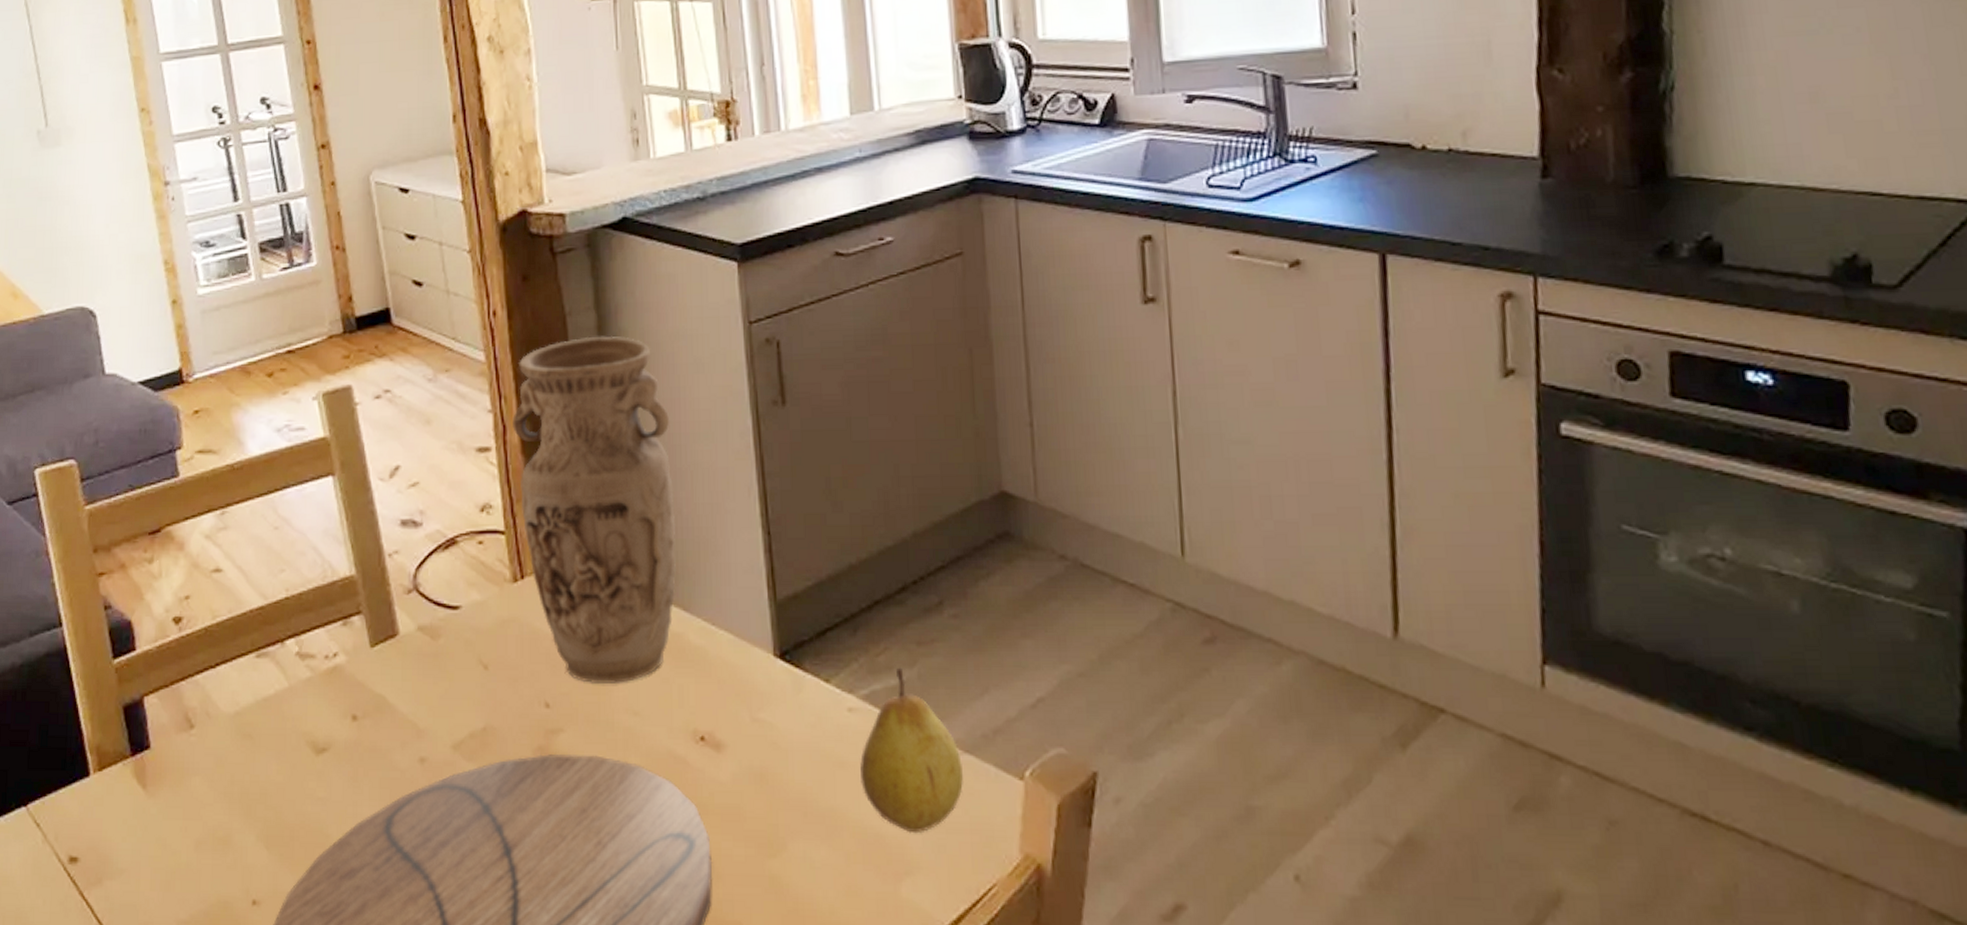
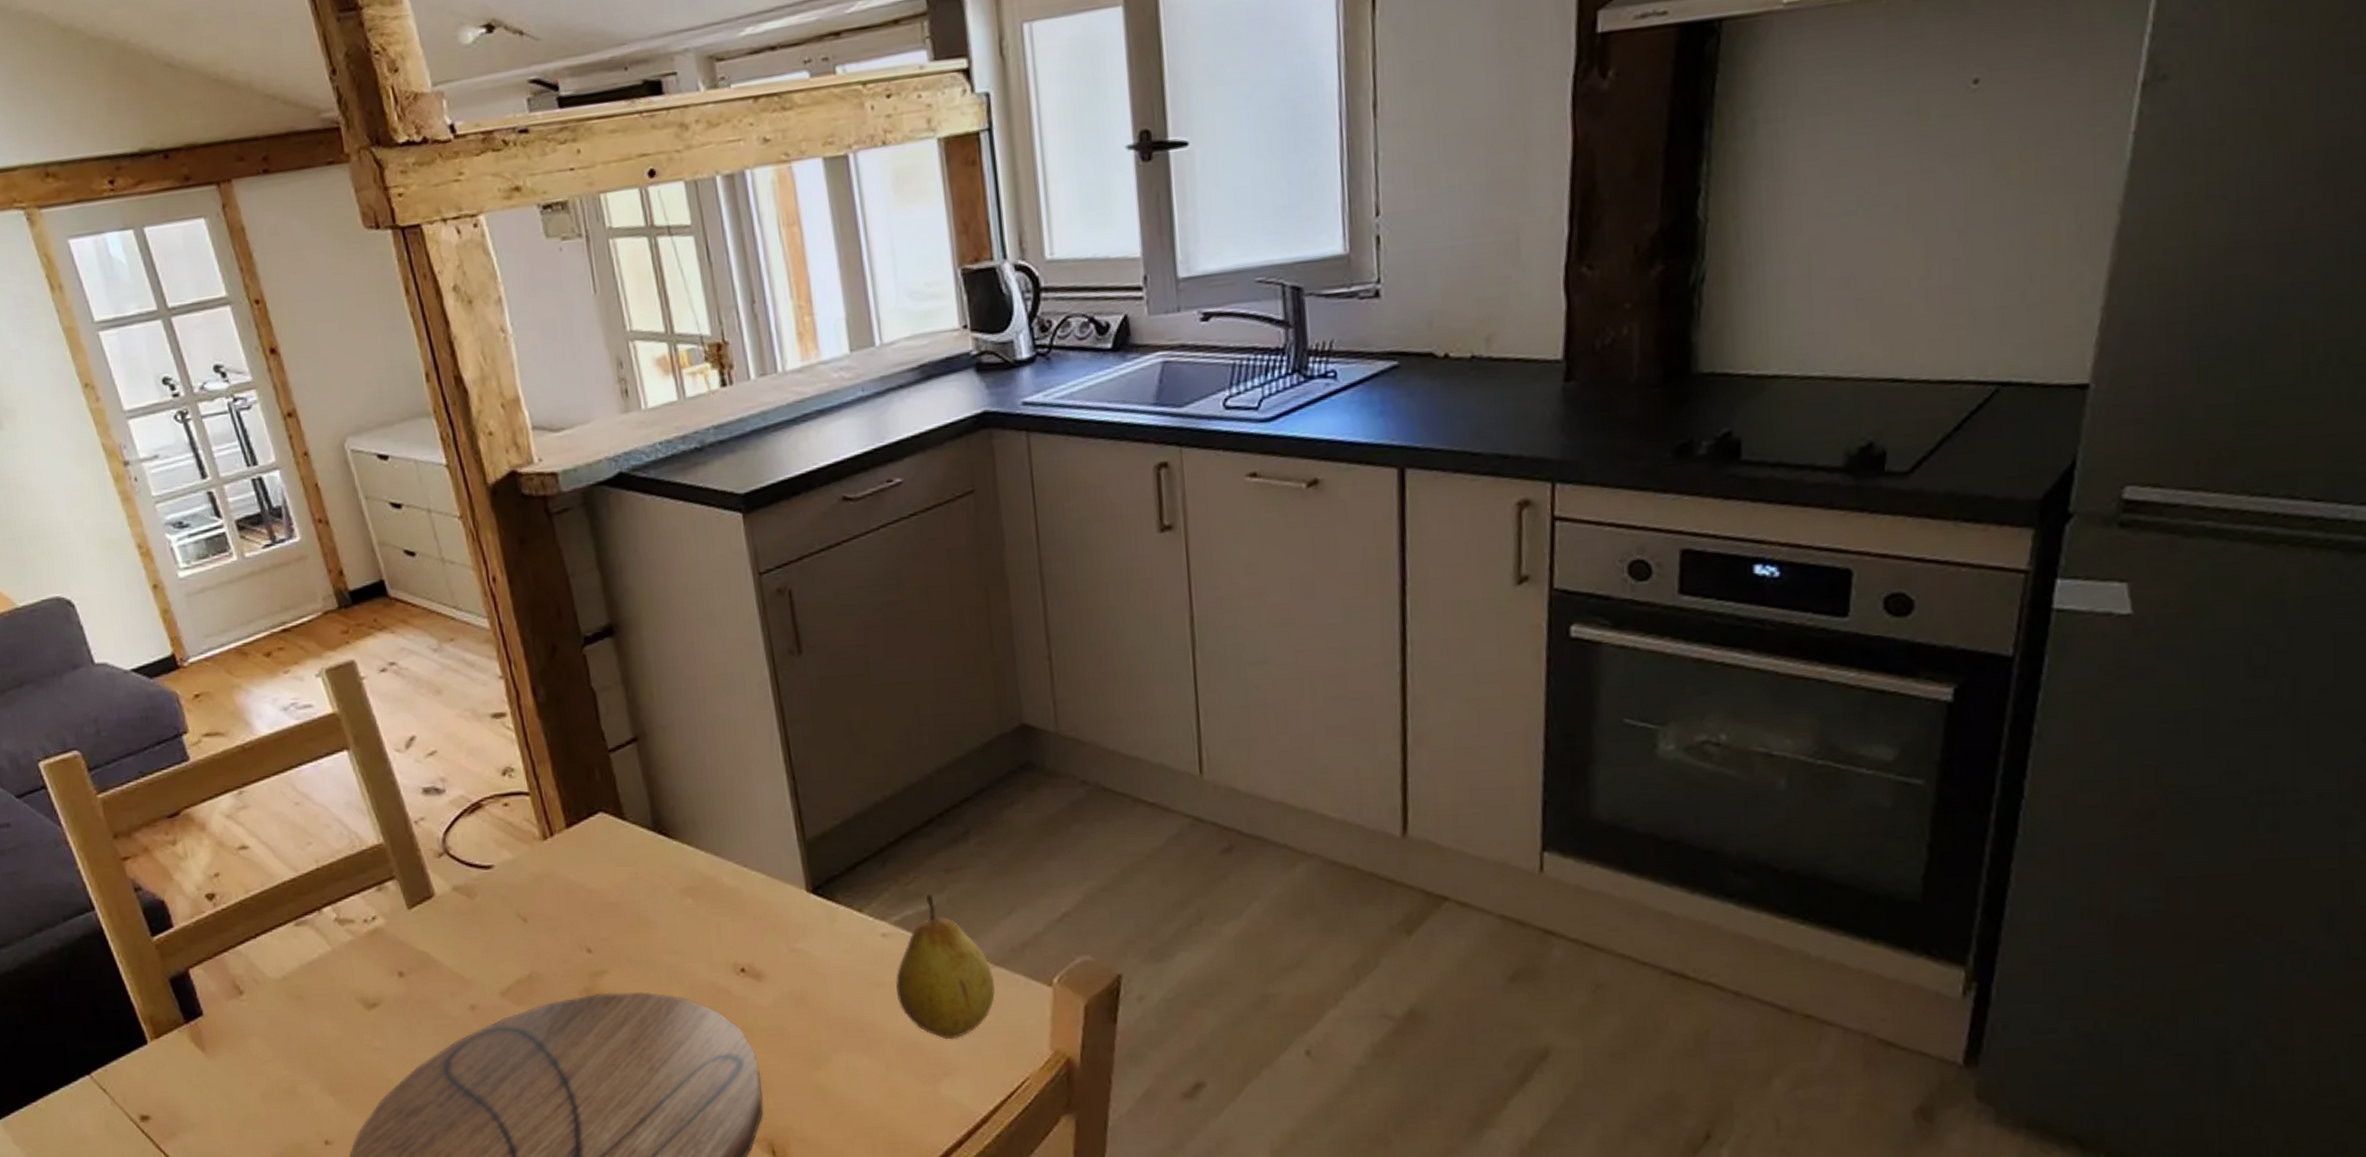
vase: present [513,335,676,683] -> none [525,595,705,928]

